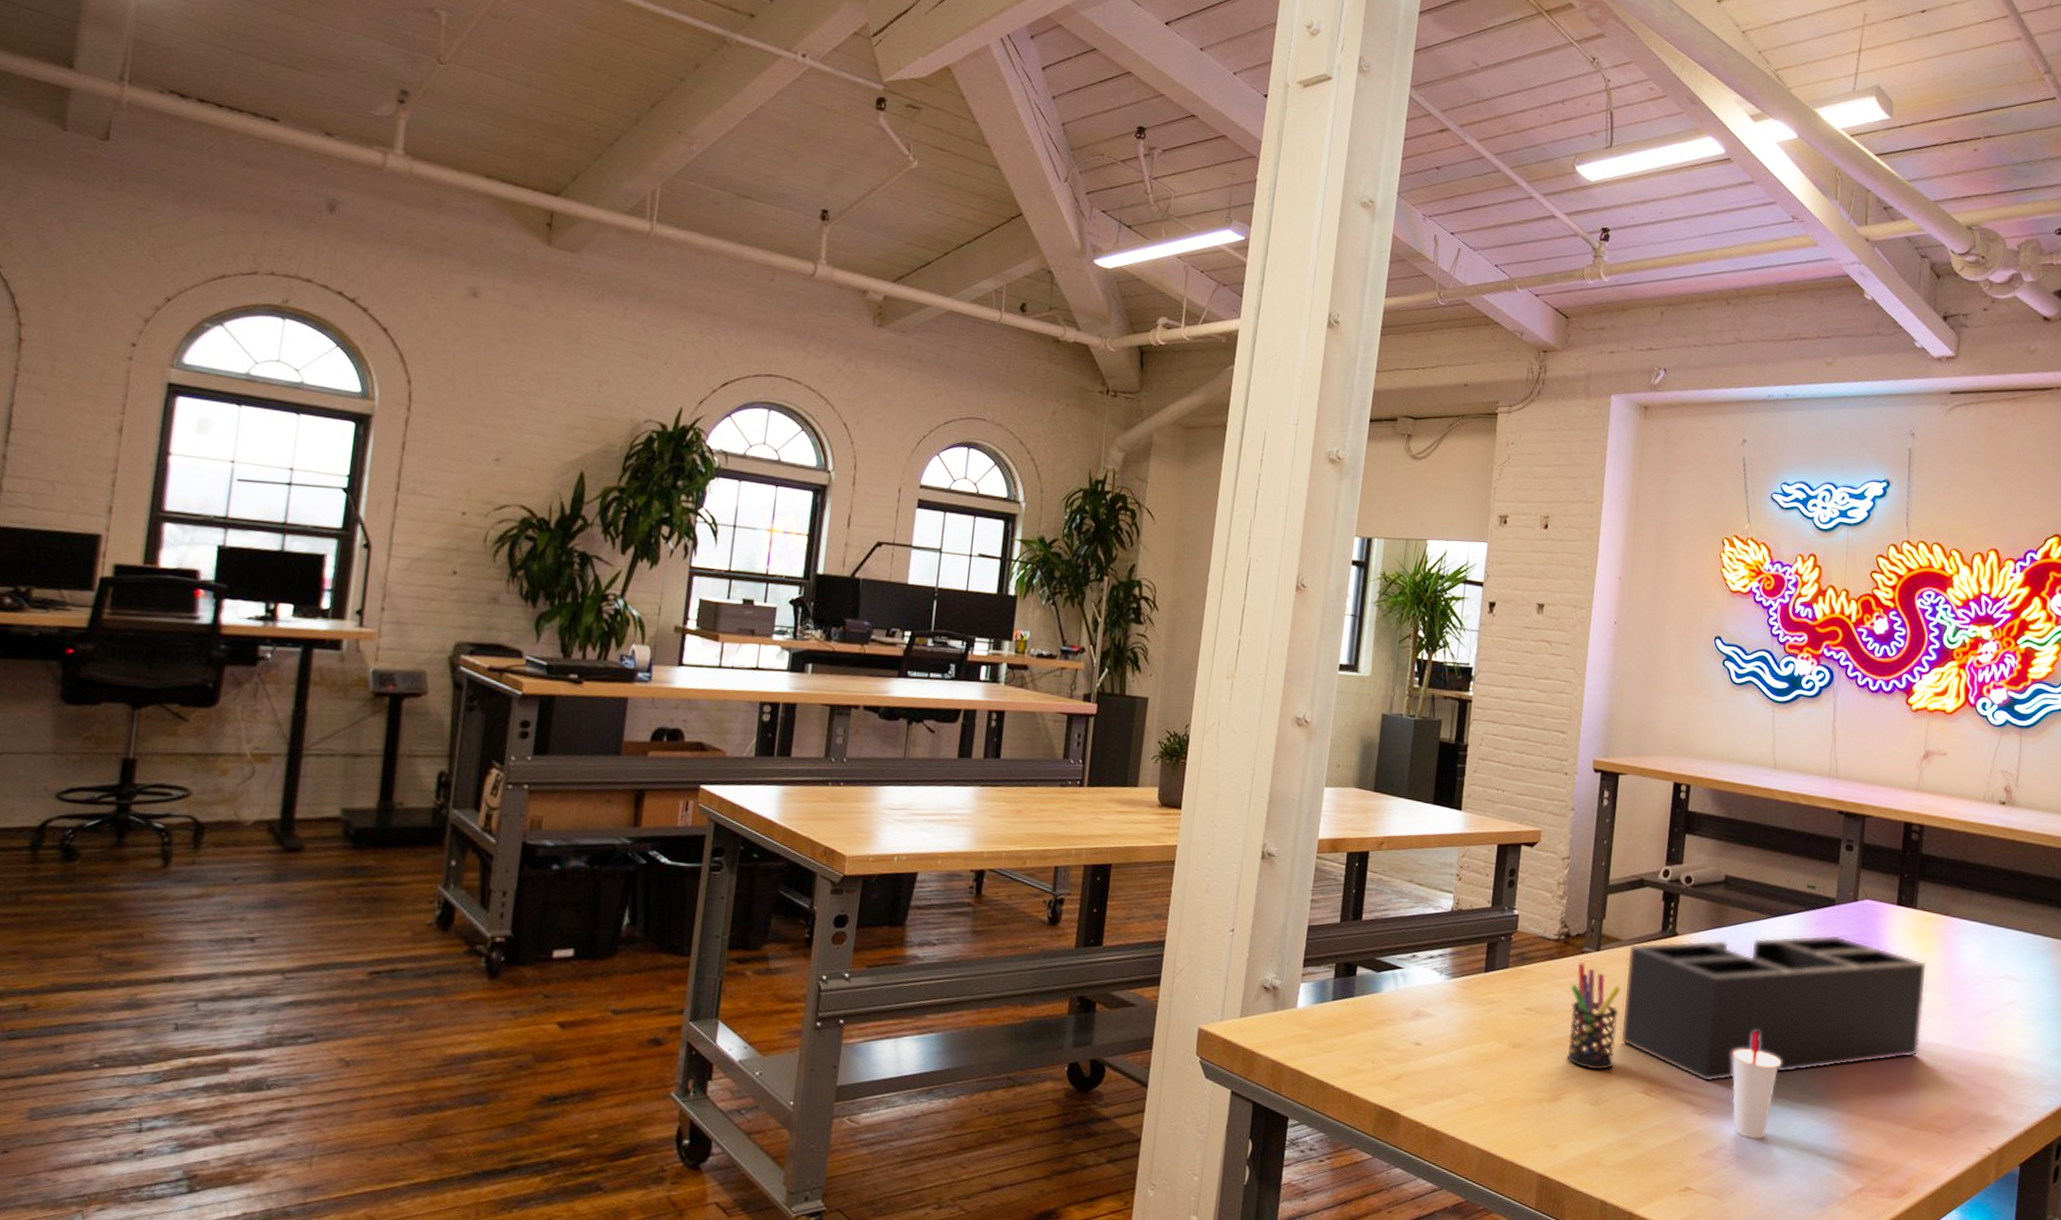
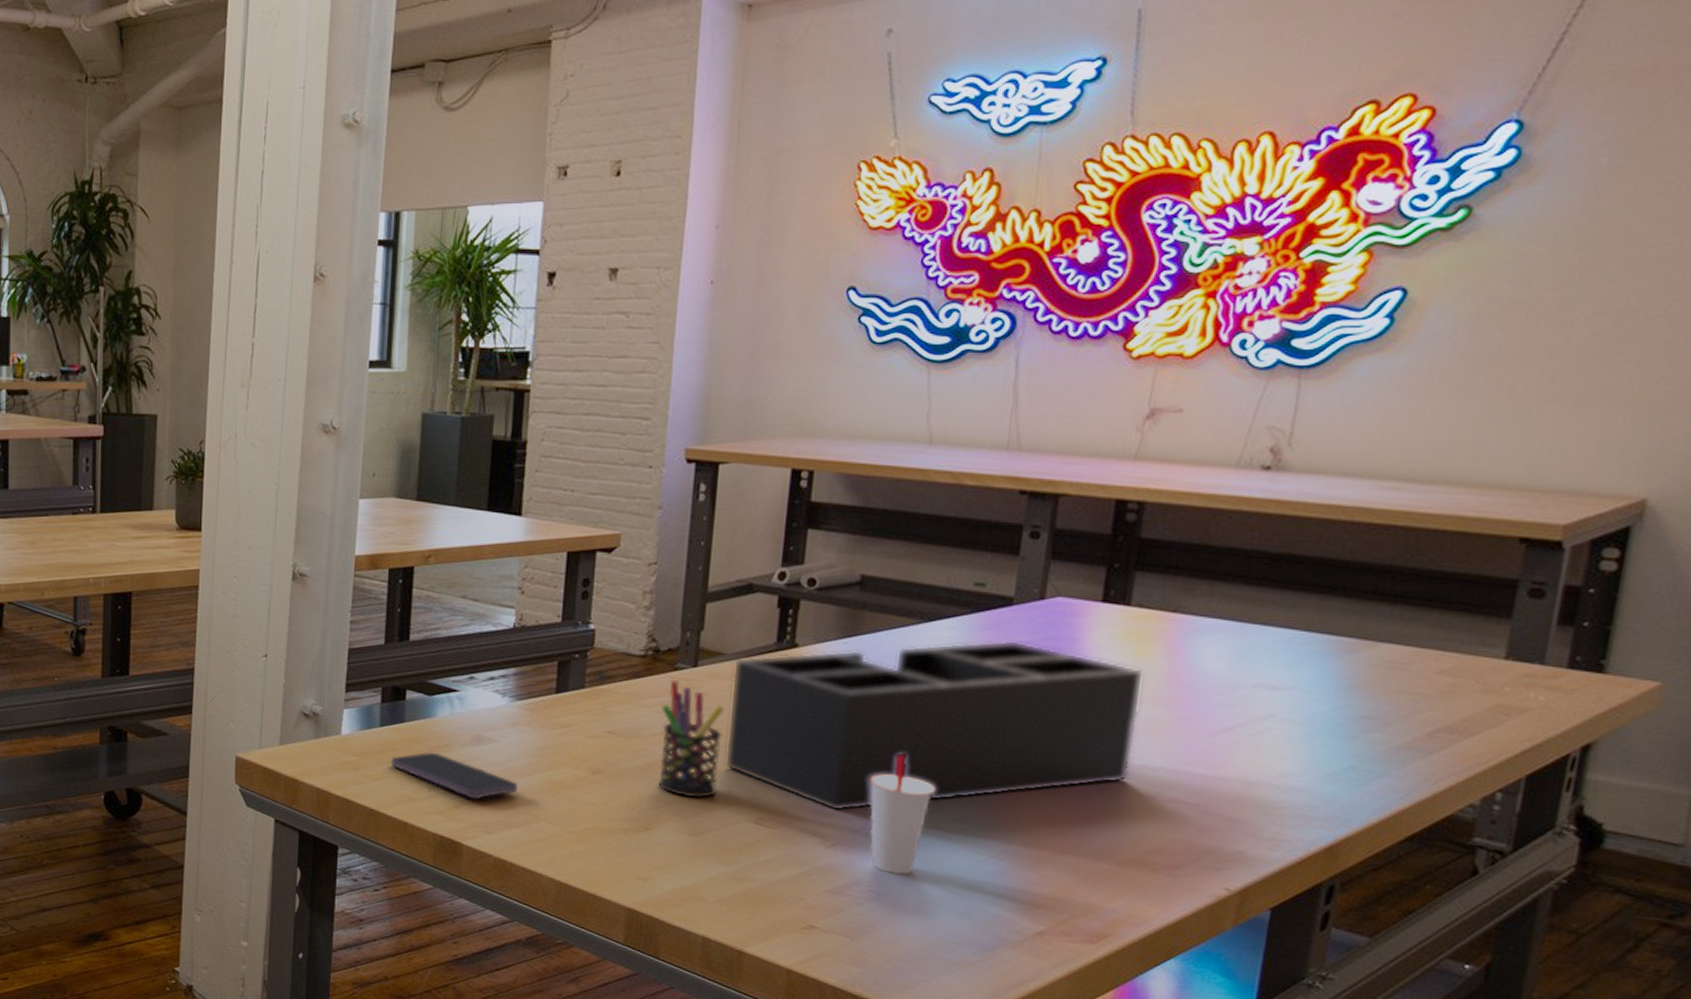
smartphone: none [1340,1026,1451,1072] -> present [391,752,519,800]

